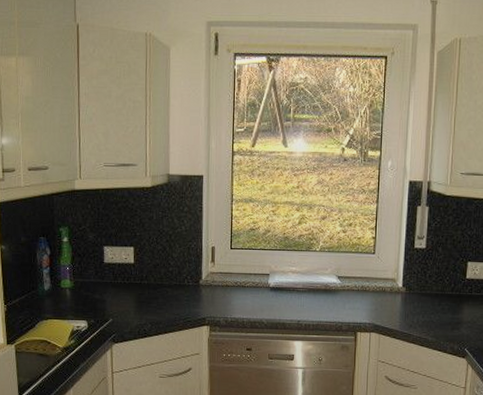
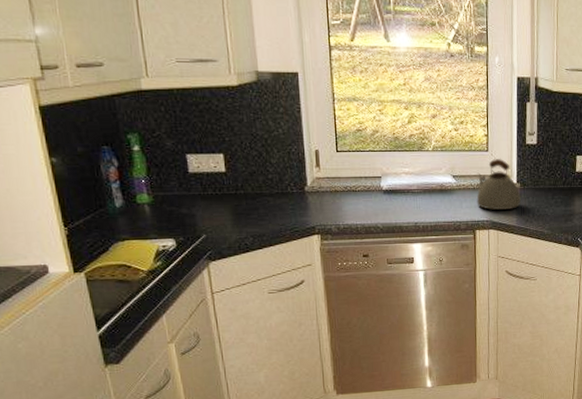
kettle: none [360,261,405,313] -> present [476,158,521,210]

